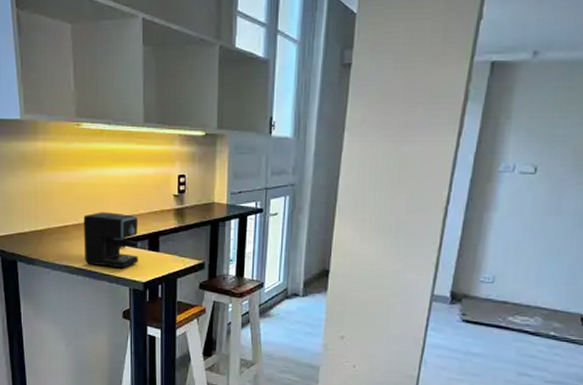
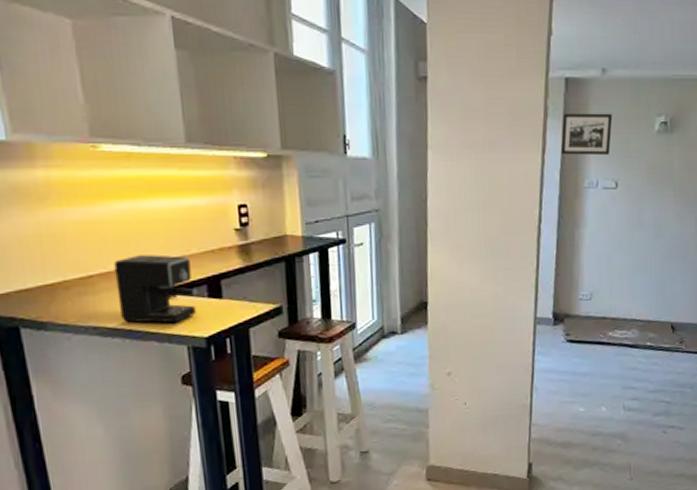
picture frame: none [478,97,540,140] -> present [561,113,613,156]

